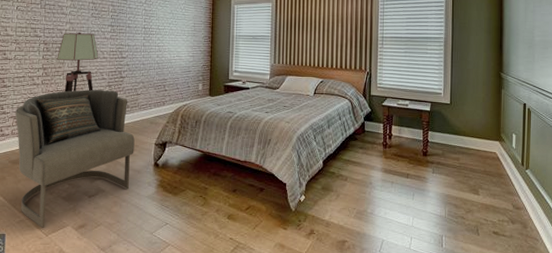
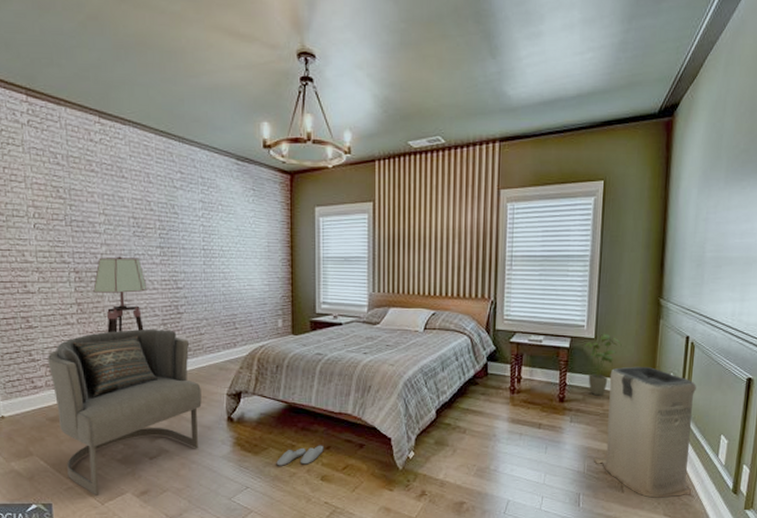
slippers: none [191,188,231,206] -> present [276,445,324,466]
house plant: none [442,99,472,151] -> present [585,333,622,396]
laundry basket: none [453,127,536,241] -> present [593,366,696,498]

